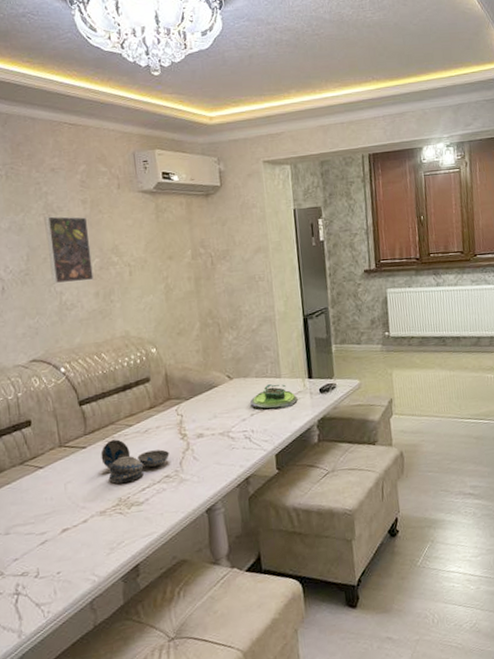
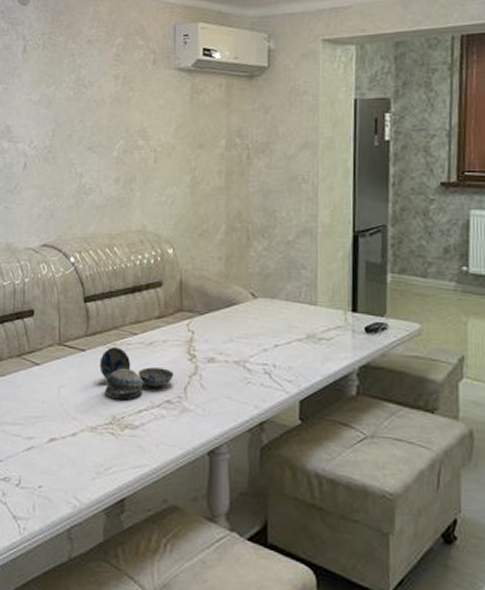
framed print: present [44,216,94,284] -> none [74,91,118,165]
plant pot: present [250,384,298,408] -> none [276,312,335,343]

